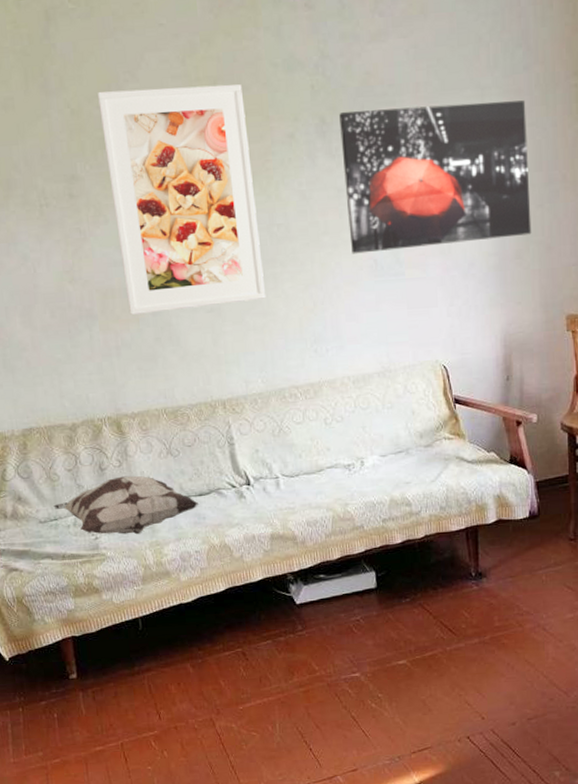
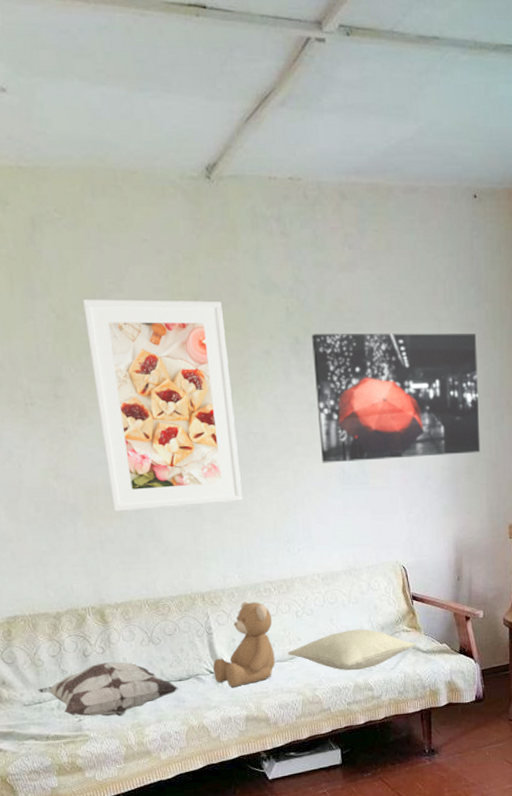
teddy bear: none [235,408,302,504] -> present [213,601,275,688]
pillow: none [315,436,460,484] -> present [287,629,416,671]

